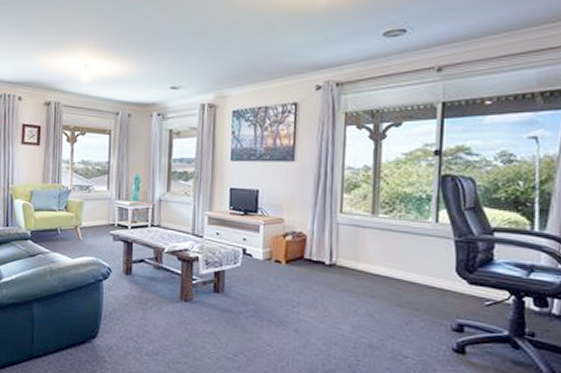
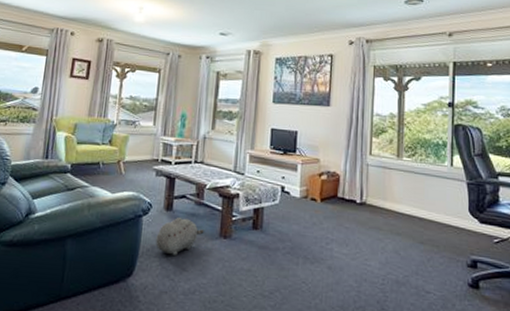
plush toy: none [117,282,164,318] -> present [156,218,204,255]

